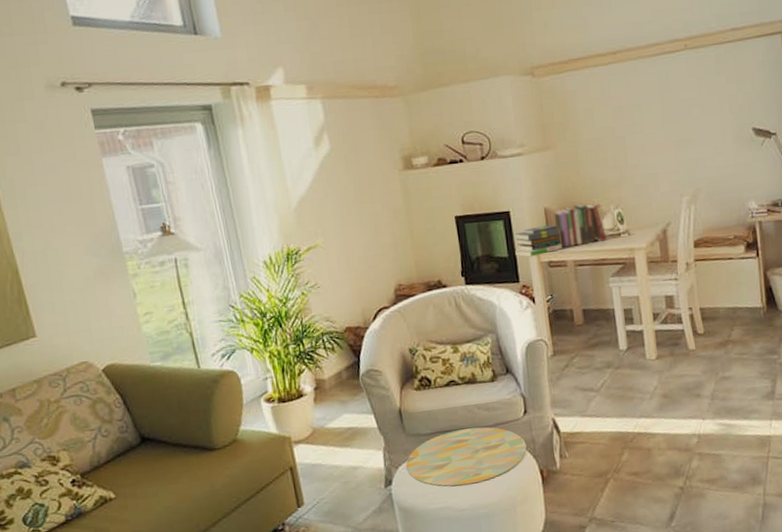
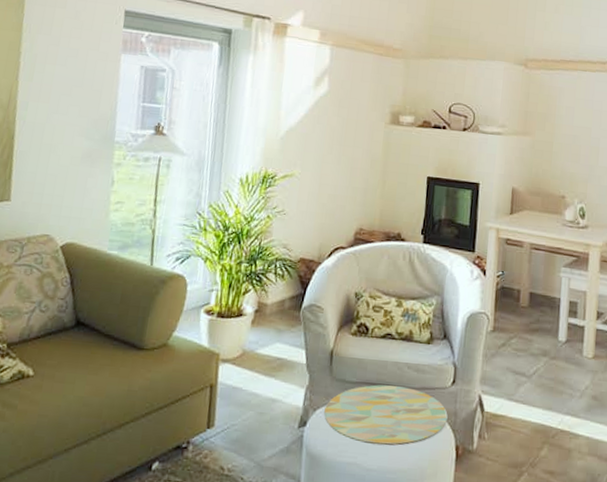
books: present [514,224,562,257] -> none [476,203,523,231]
books: present [553,203,607,247] -> none [519,191,566,231]

